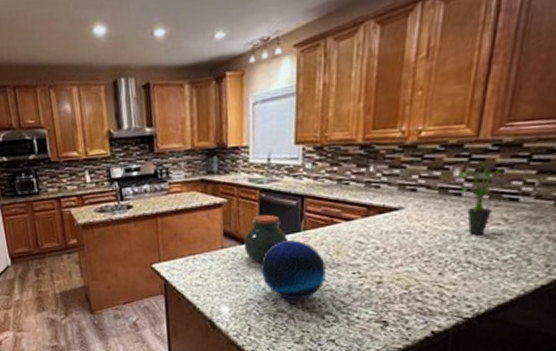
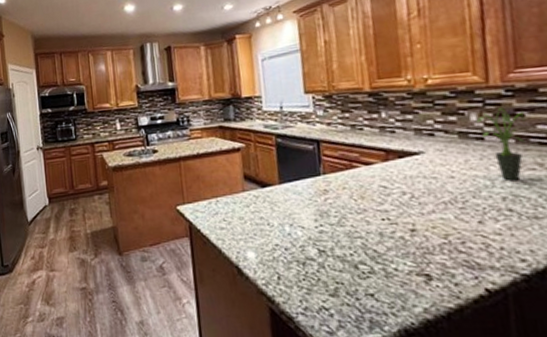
jar: present [244,214,289,263] -> none [264,158,309,207]
decorative orb: present [260,240,326,301] -> none [283,184,354,248]

